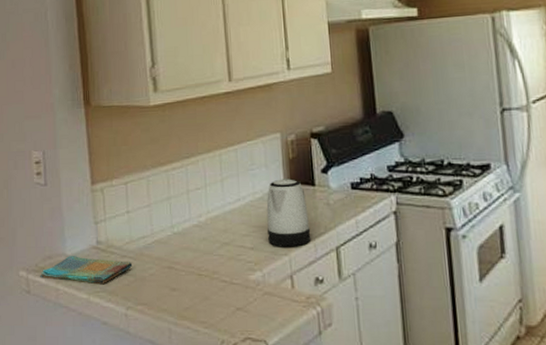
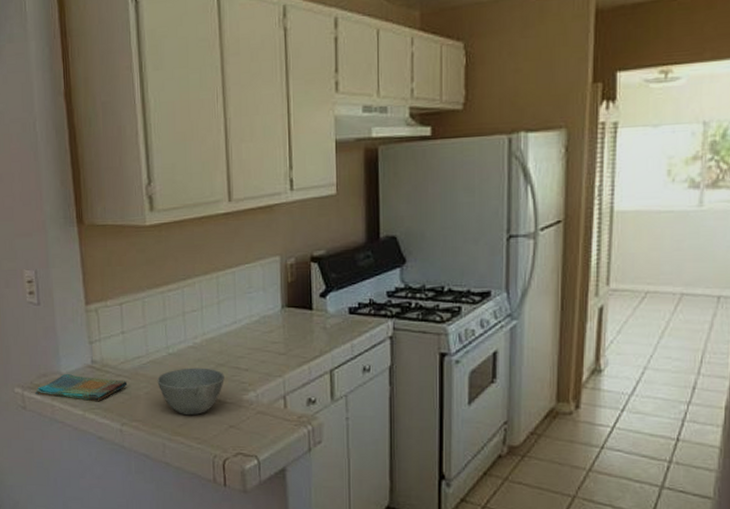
bowl: none [162,247,230,298] -> present [157,368,225,416]
kettle: present [266,179,311,247] -> none [262,302,306,369]

